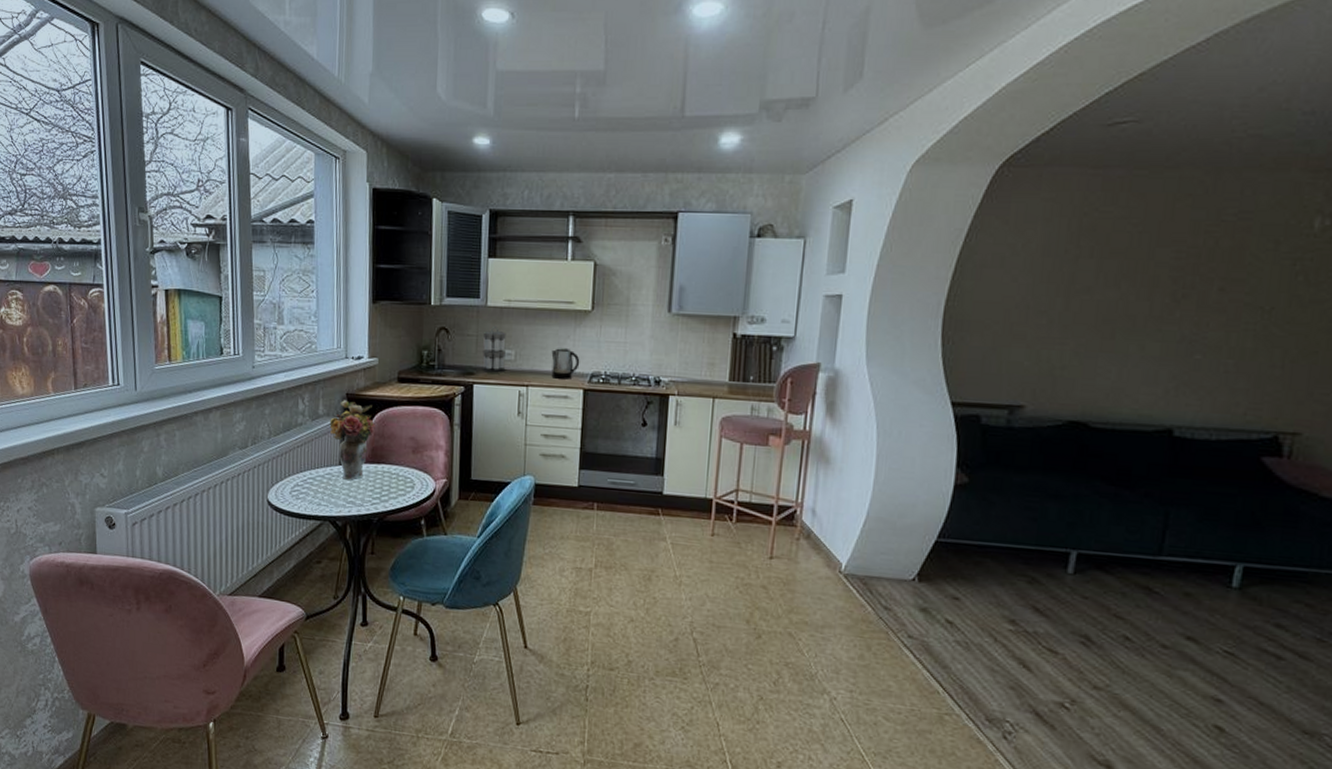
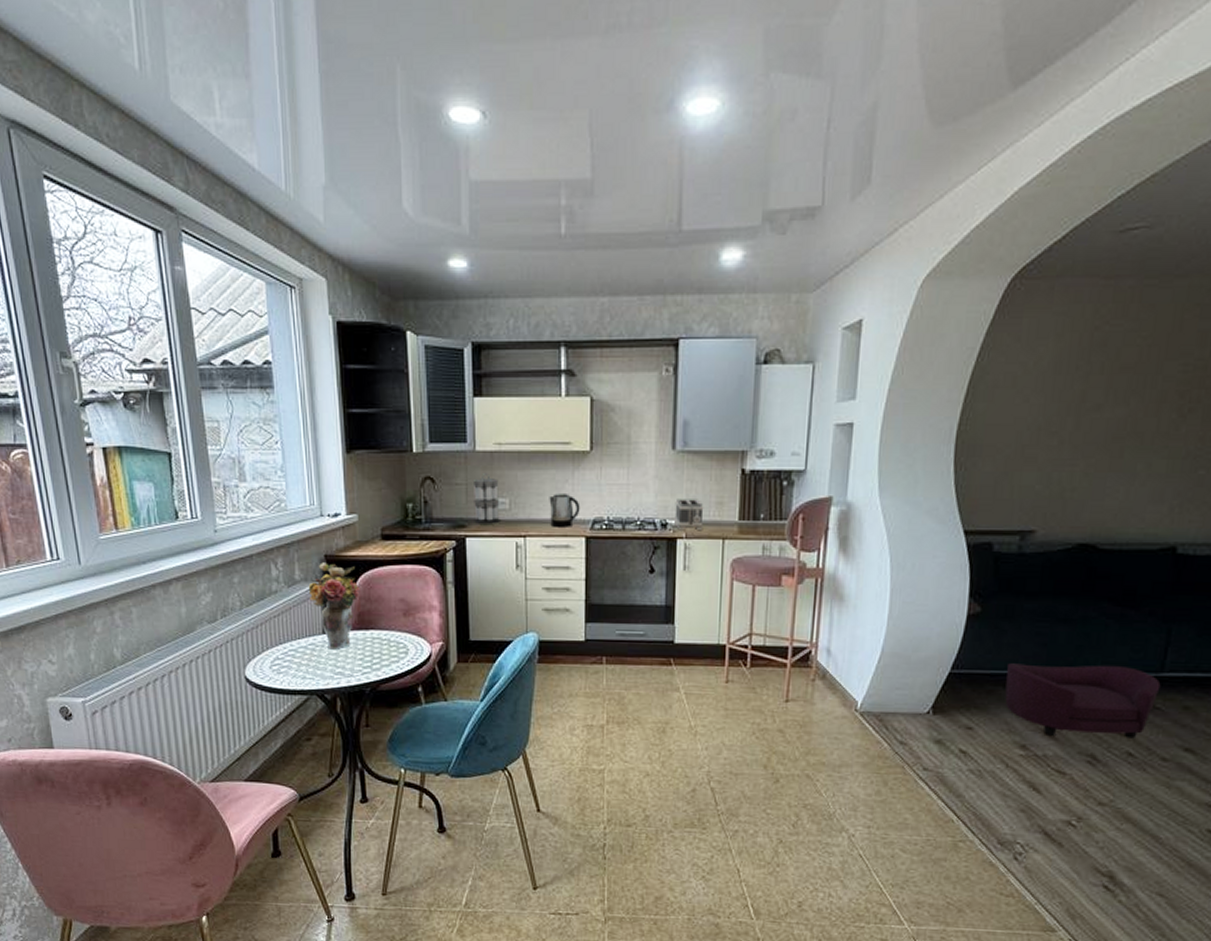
toaster: none [667,358,696,389] -> present [674,499,704,531]
dog bed: none [993,536,1159,622] -> present [1004,663,1161,739]

